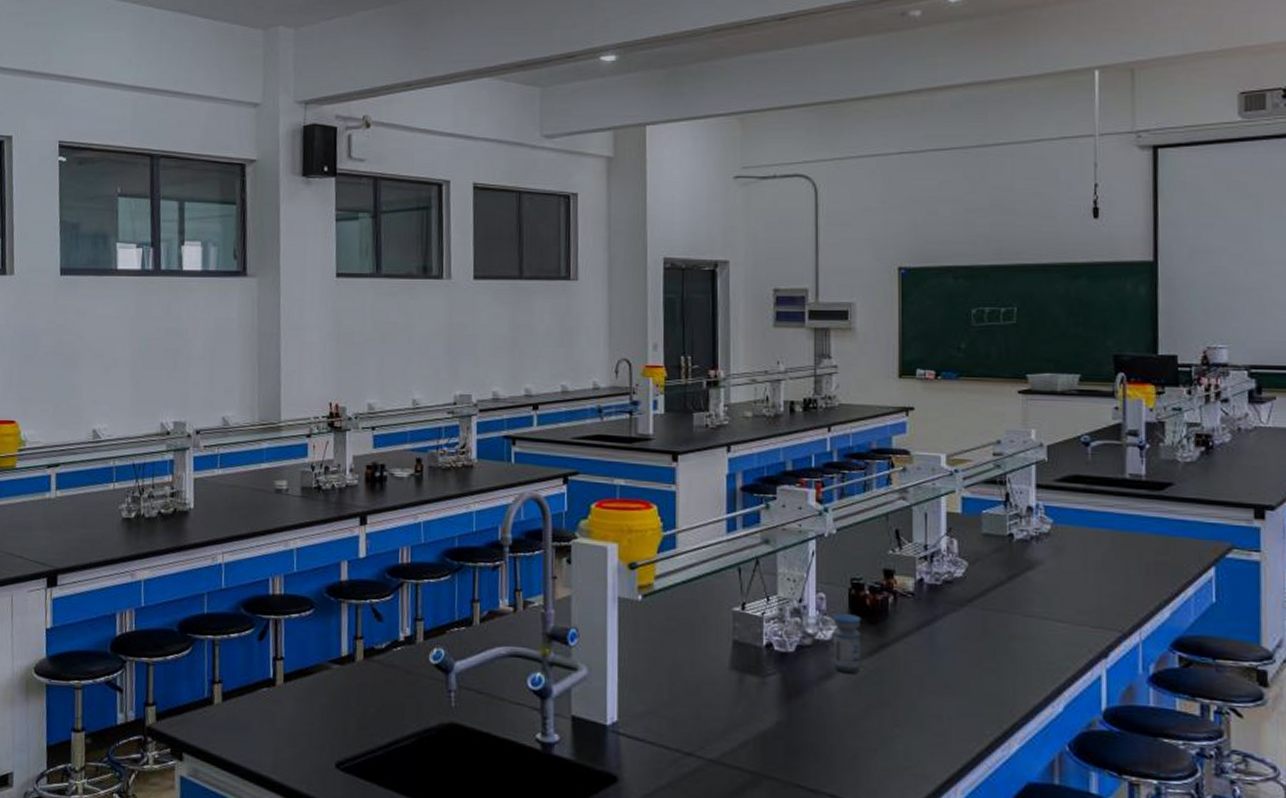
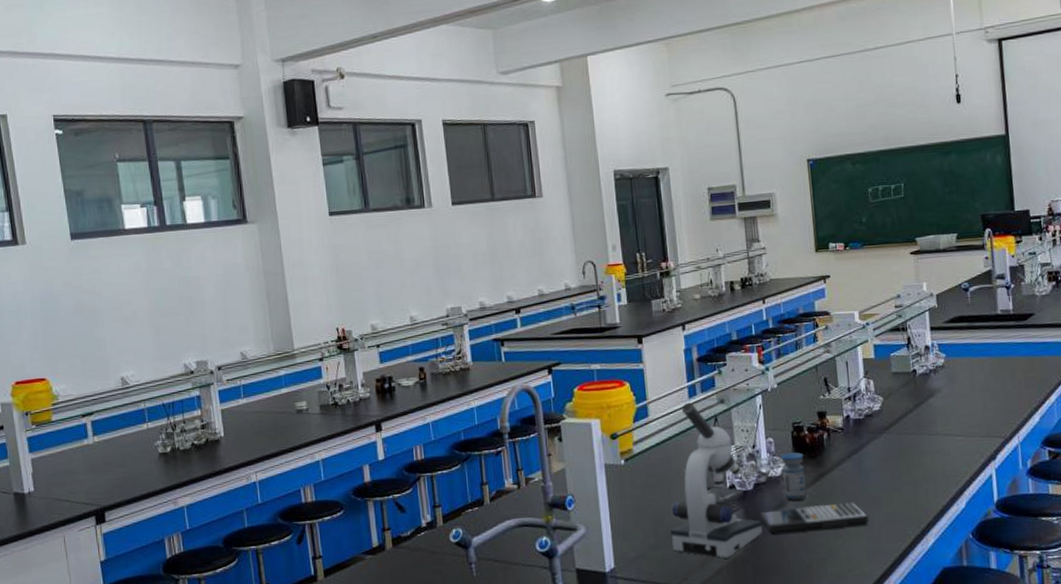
microscope: none [689,537,803,732] -> present [670,402,763,560]
calculator: none [801,680,937,715] -> present [760,502,869,535]

